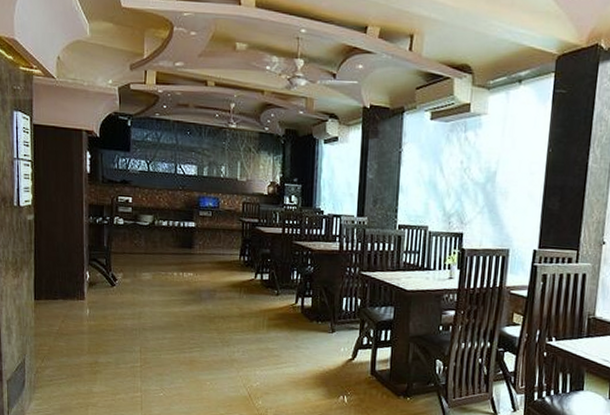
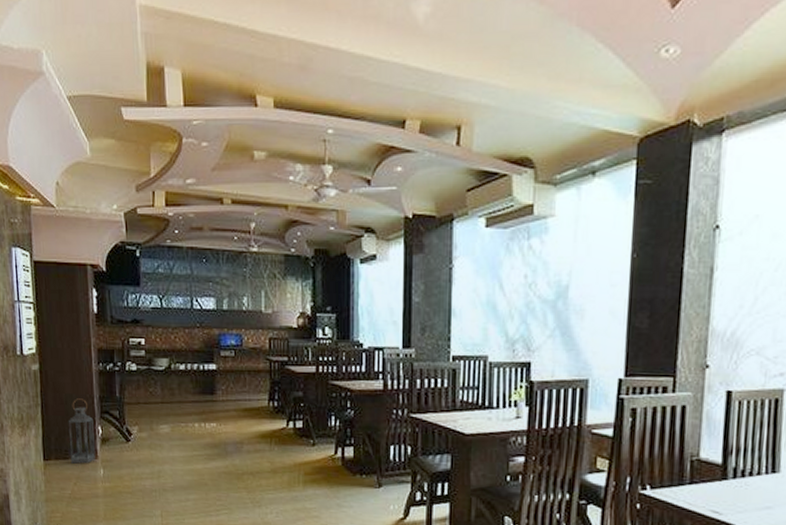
lantern: none [58,246,82,304] -> present [68,398,95,464]

